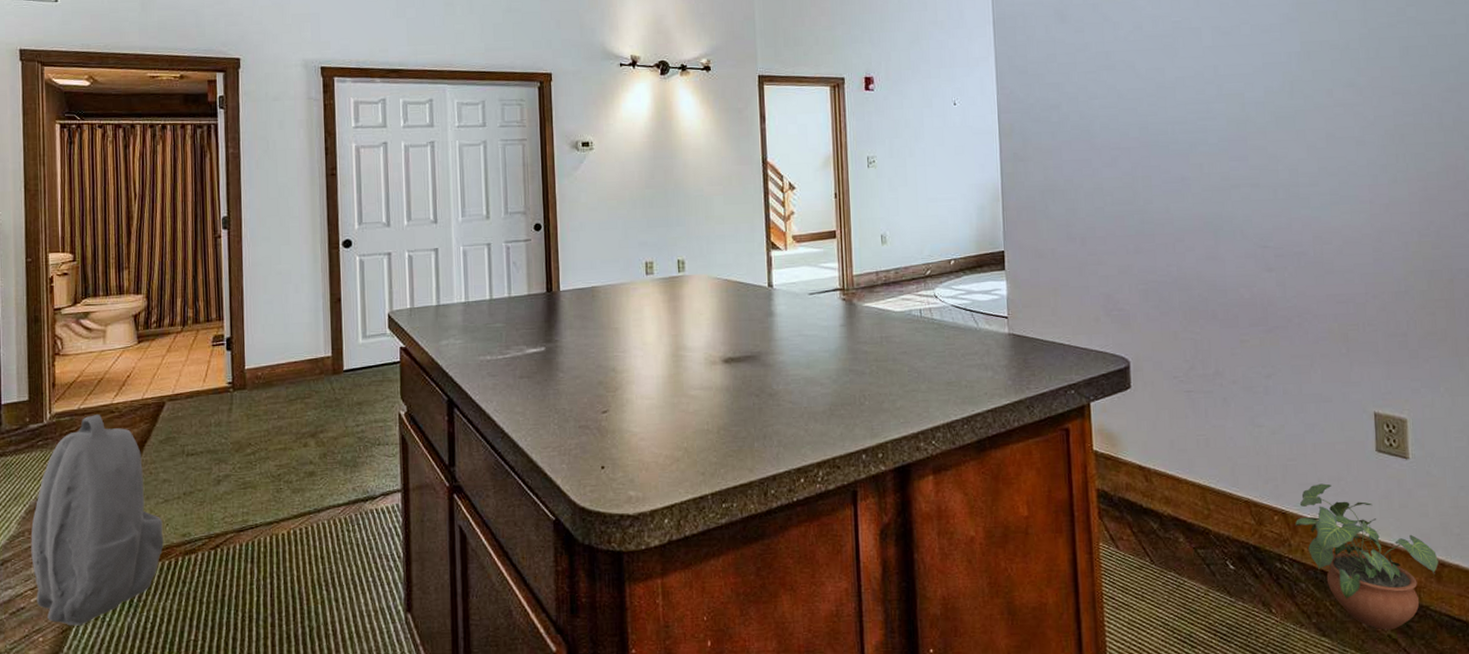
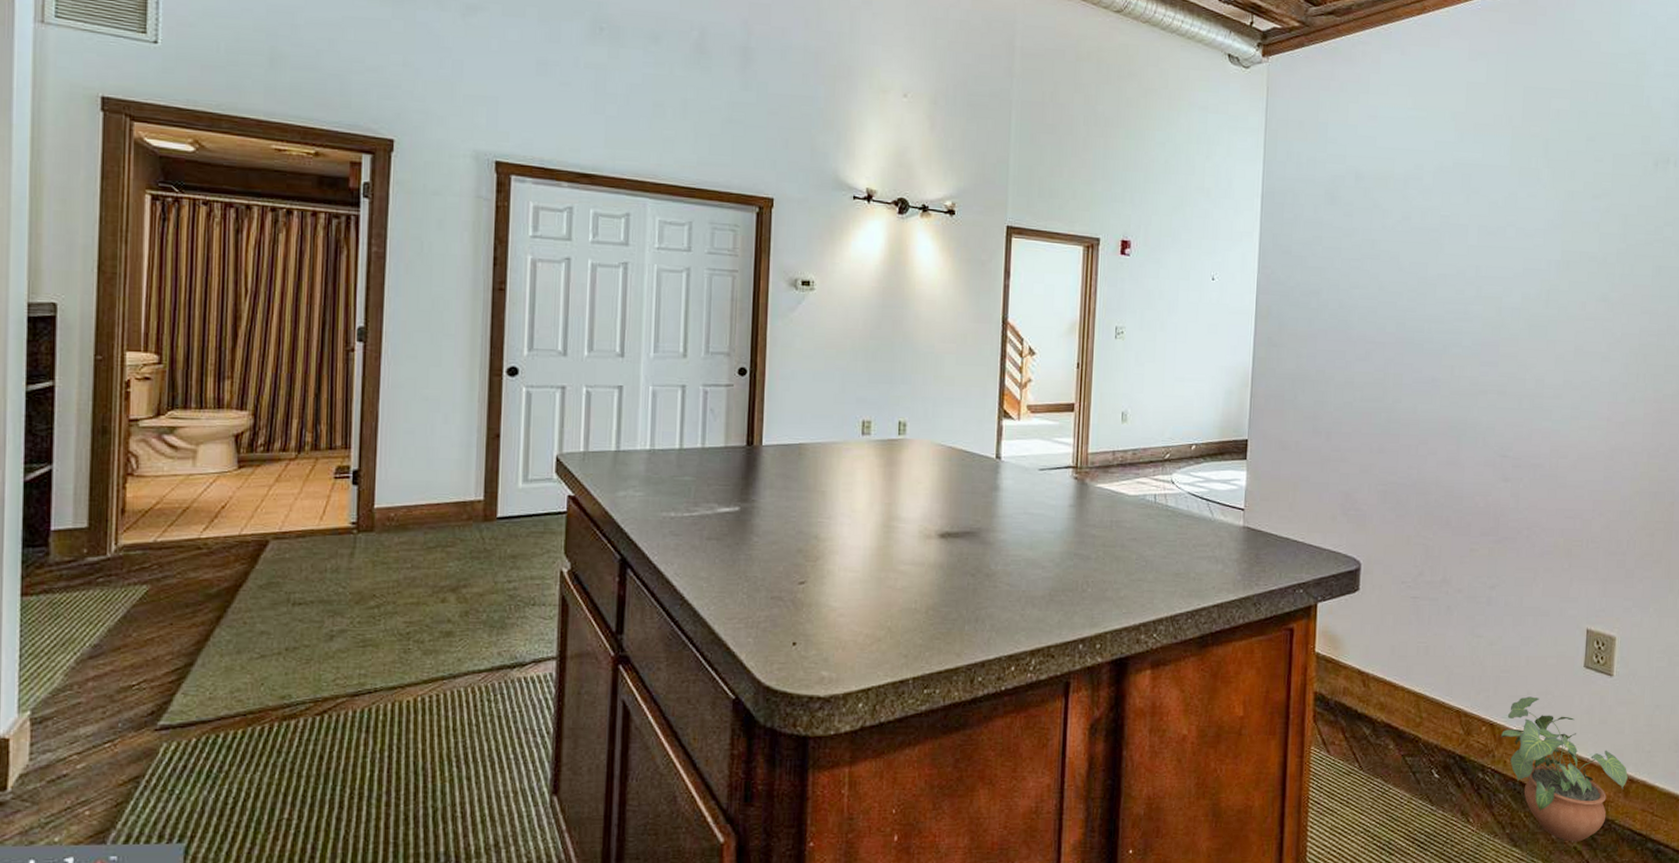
backpack: present [31,414,164,626] -> none [80,550,257,799]

